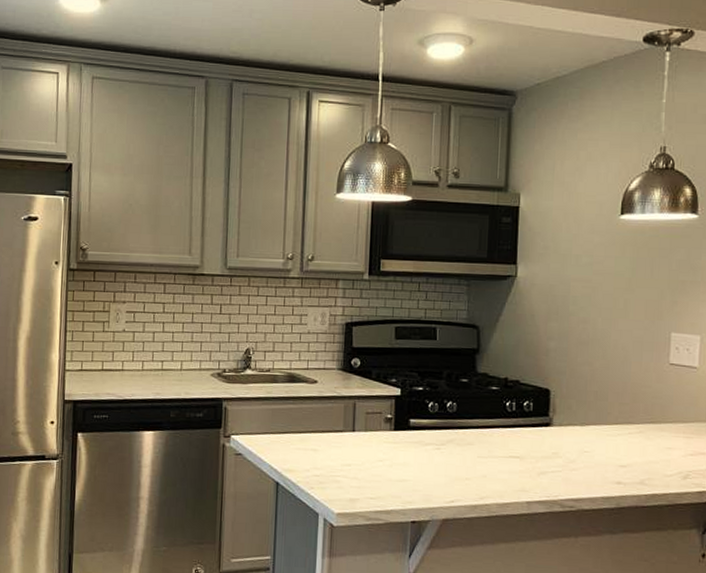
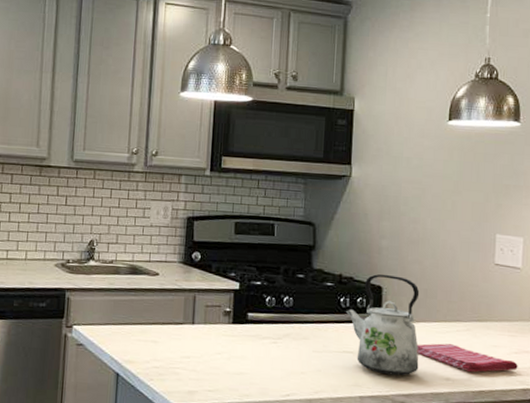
kettle: none [511,376,590,481] -> present [345,274,420,376]
dish towel: none [587,446,694,475] -> present [417,343,518,372]

